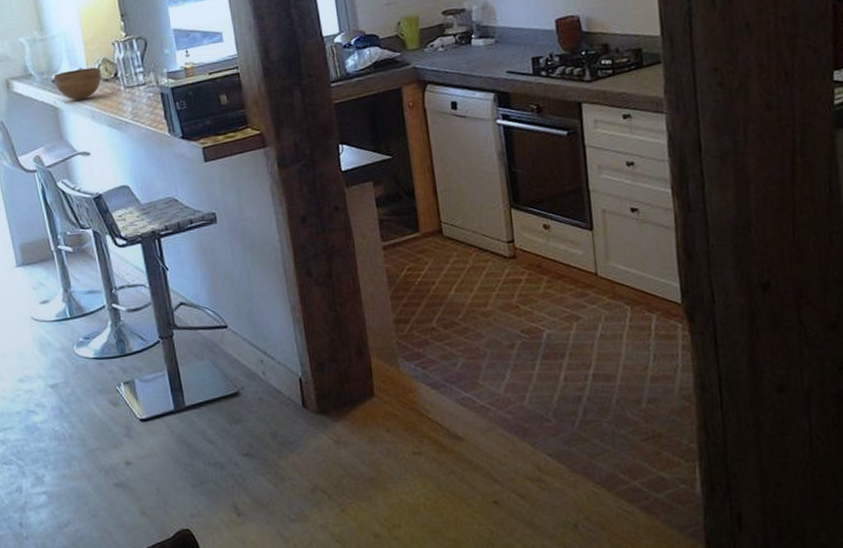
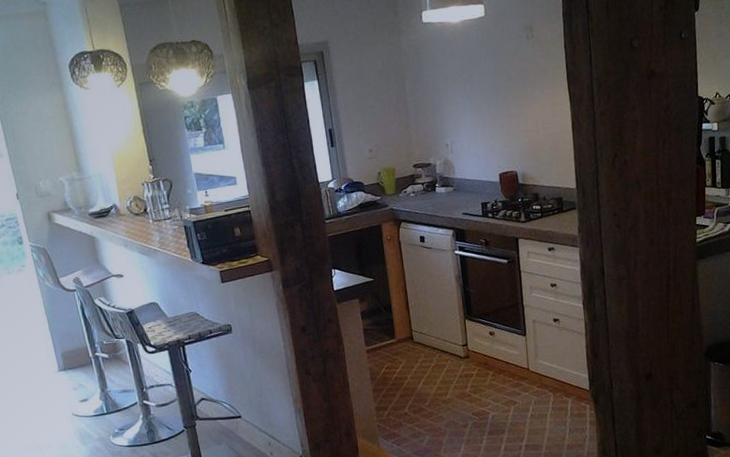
bowl: present [53,67,102,100] -> none [90,203,133,231]

